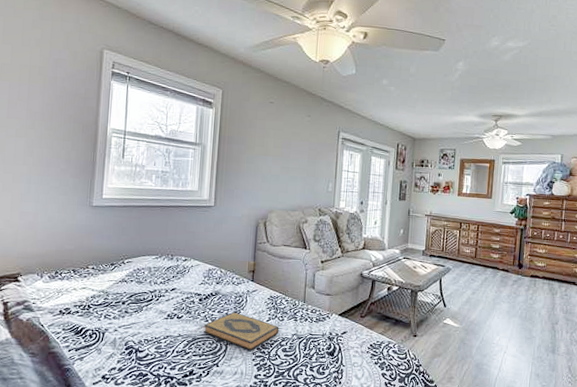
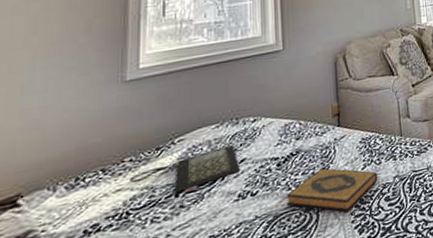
clutch bag: none [91,274,171,303] -> present [130,144,241,193]

